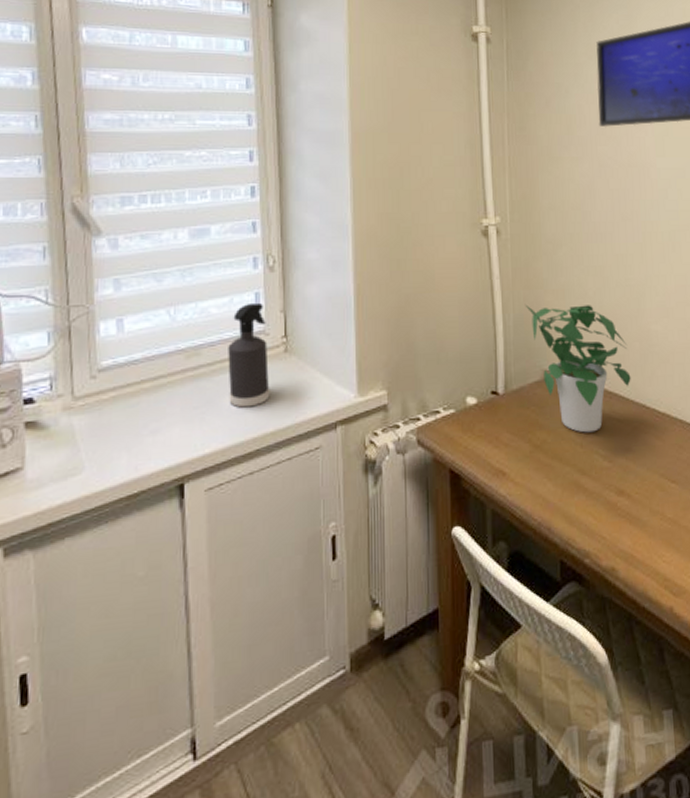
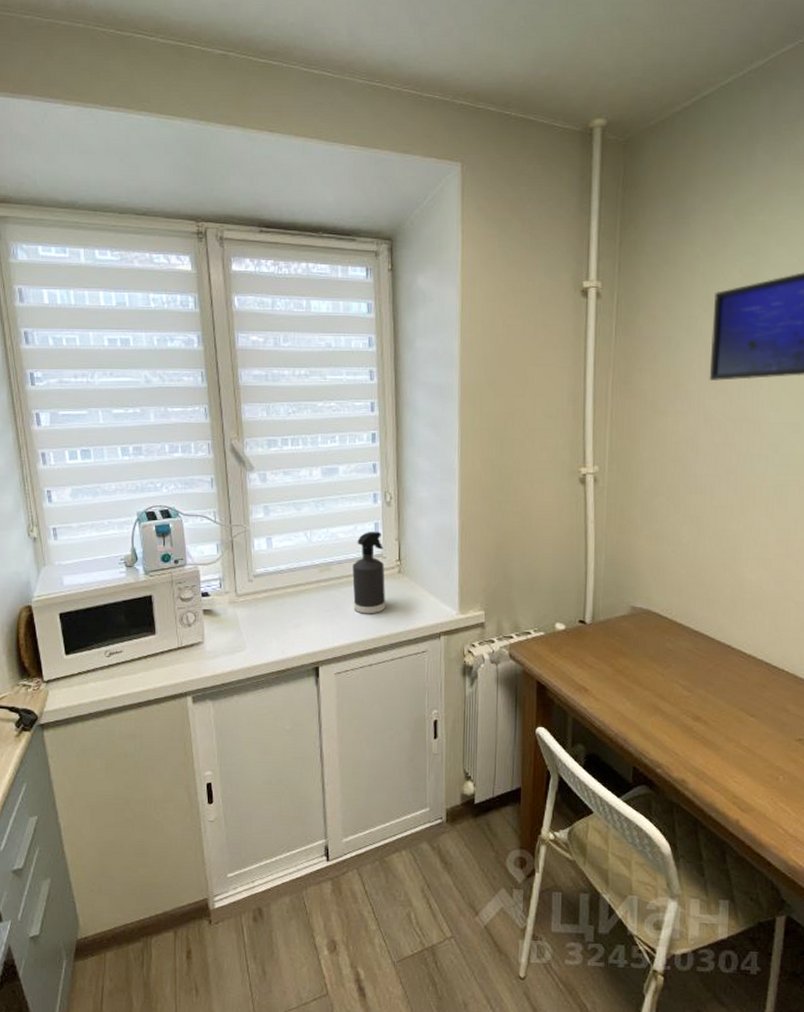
potted plant: present [525,304,631,433] -> none [617,547,719,665]

